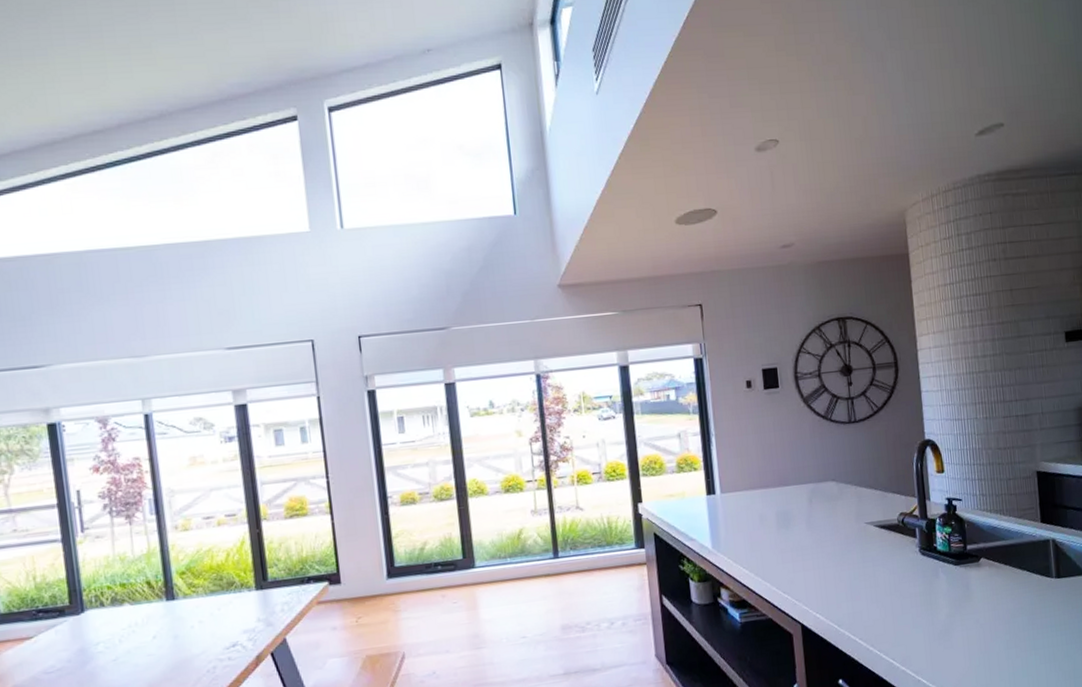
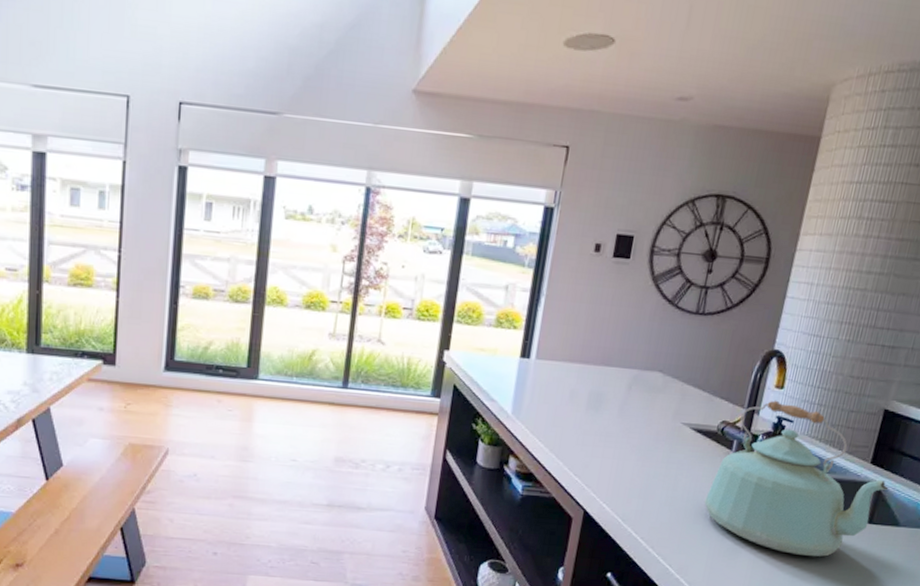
kettle: none [906,484,1064,624] -> present [704,400,889,557]

